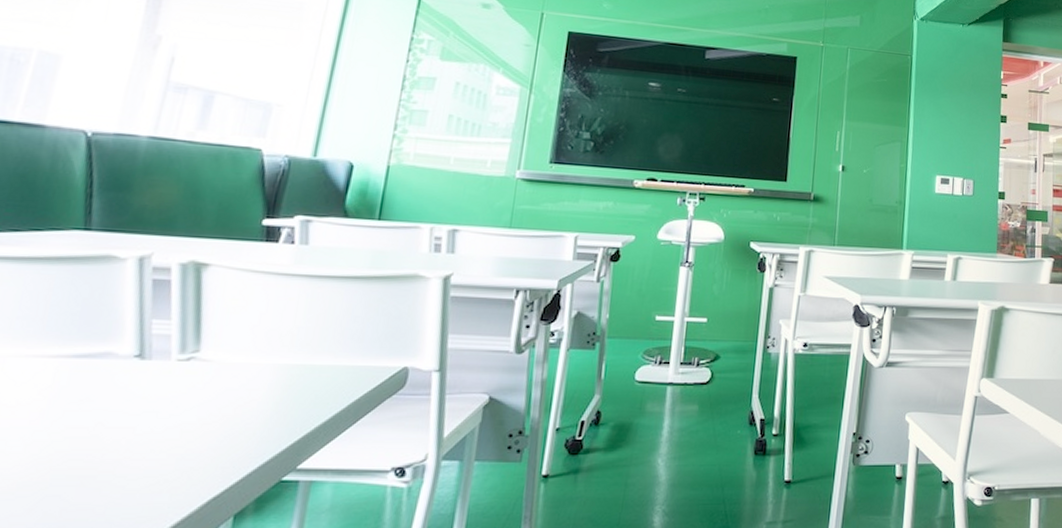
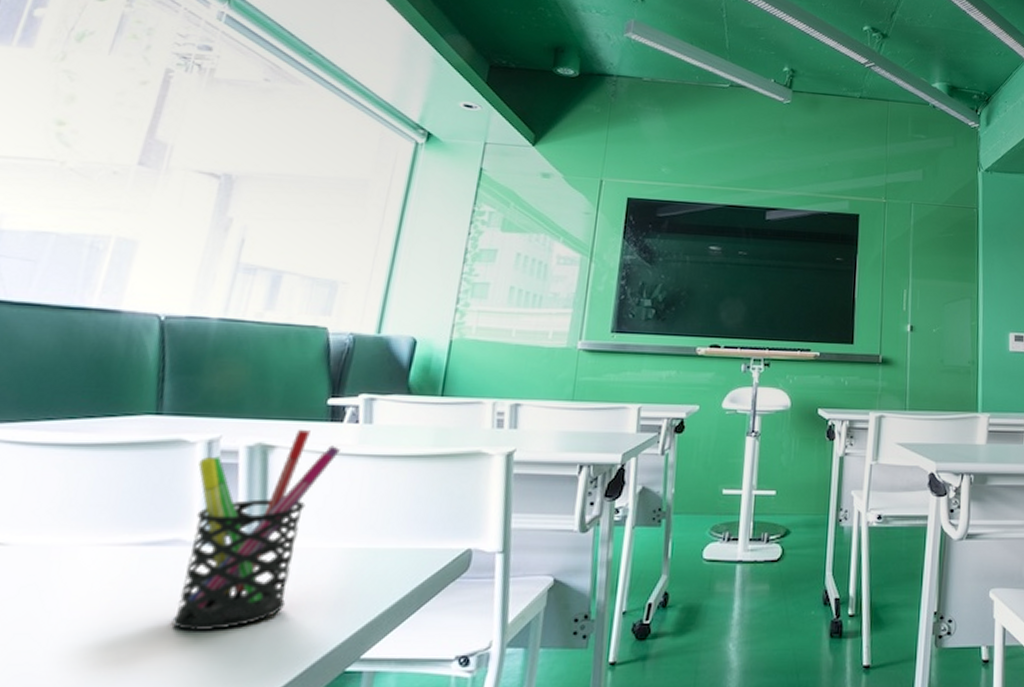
pen holder: none [105,249,276,440] -> present [172,430,340,631]

